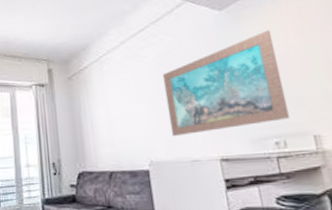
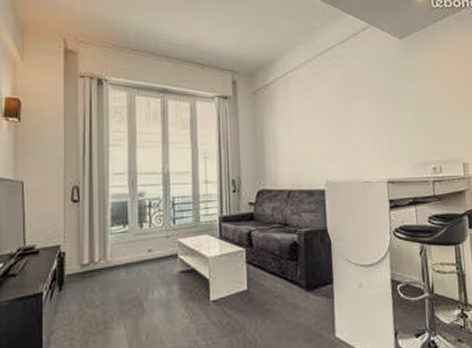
wall art: present [162,30,291,137] -> none [344,63,447,159]

